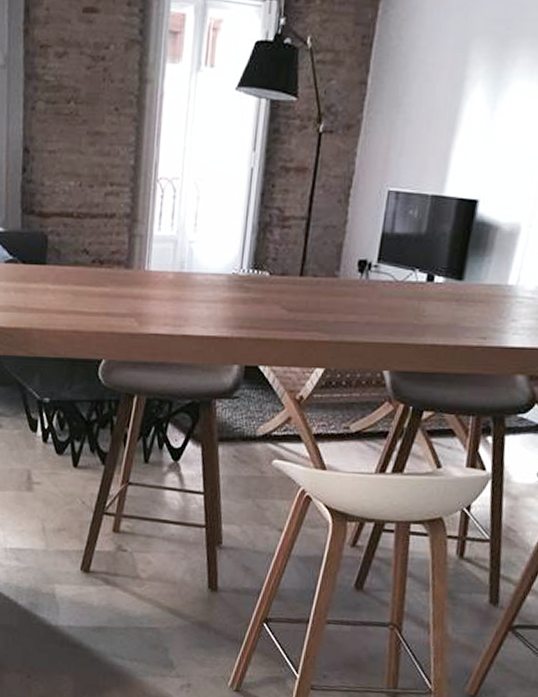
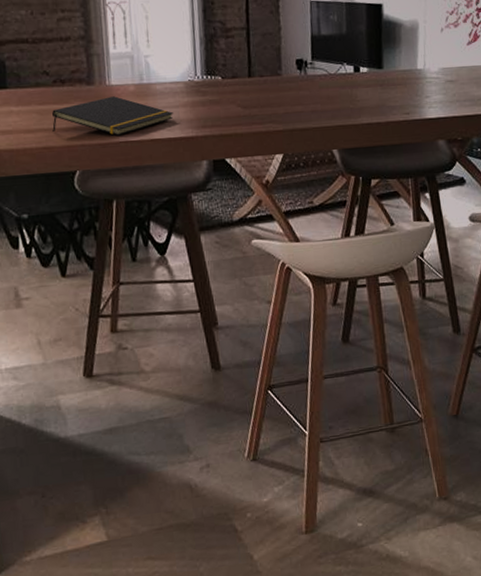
notepad: none [84,283,210,327] -> present [52,96,174,136]

